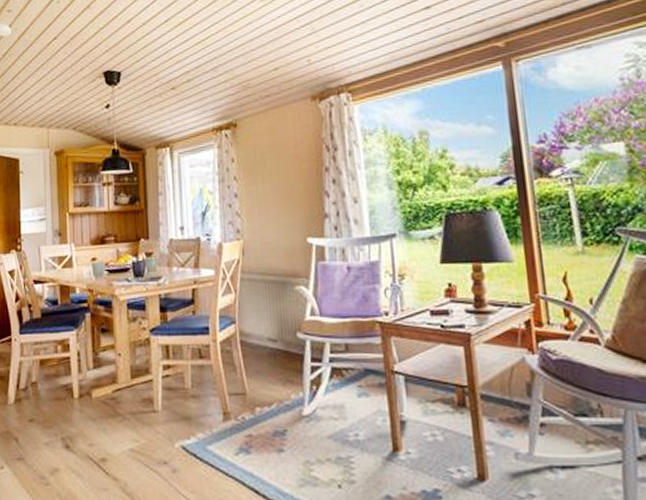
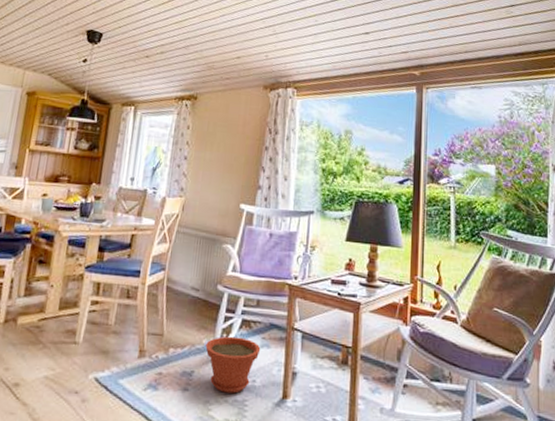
plant pot: none [295,388,359,450] -> present [205,336,261,394]

